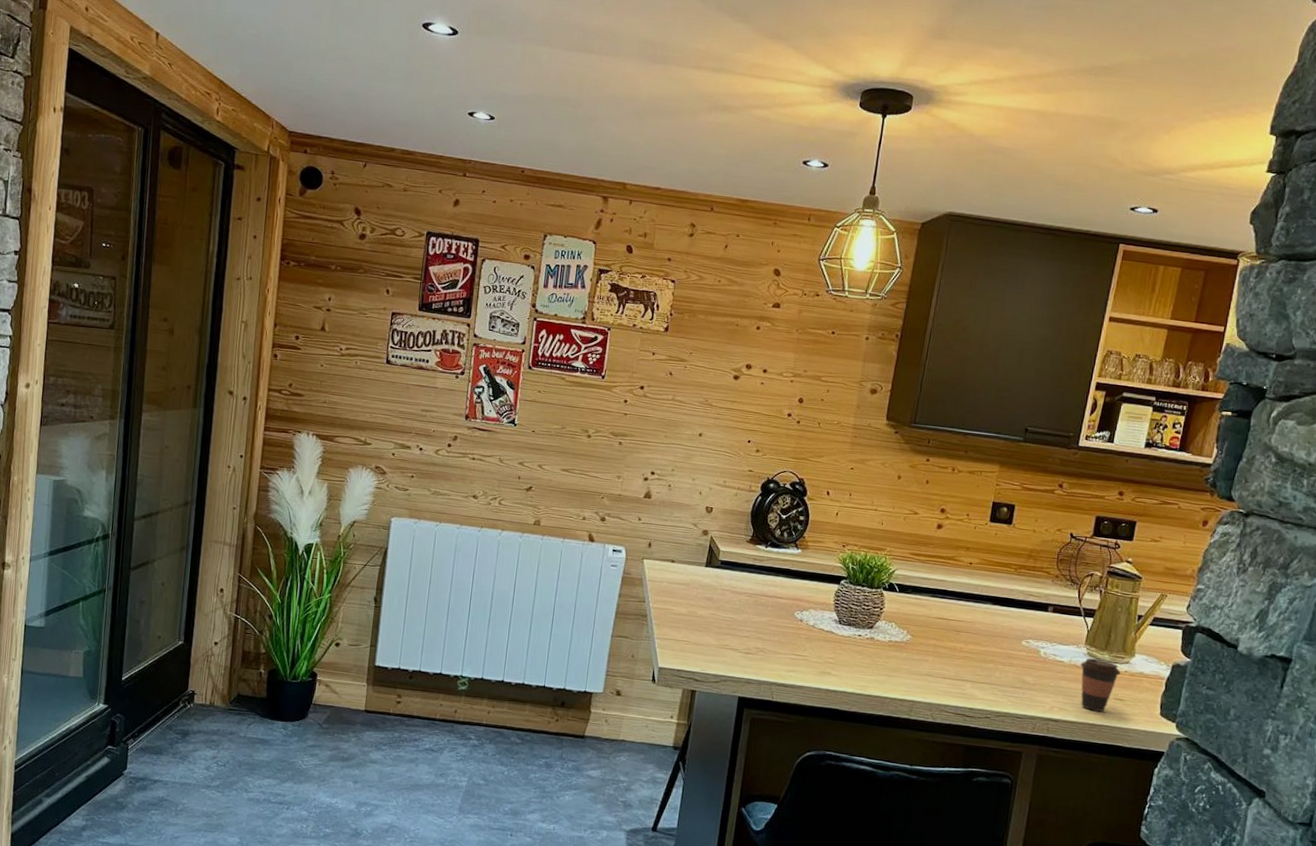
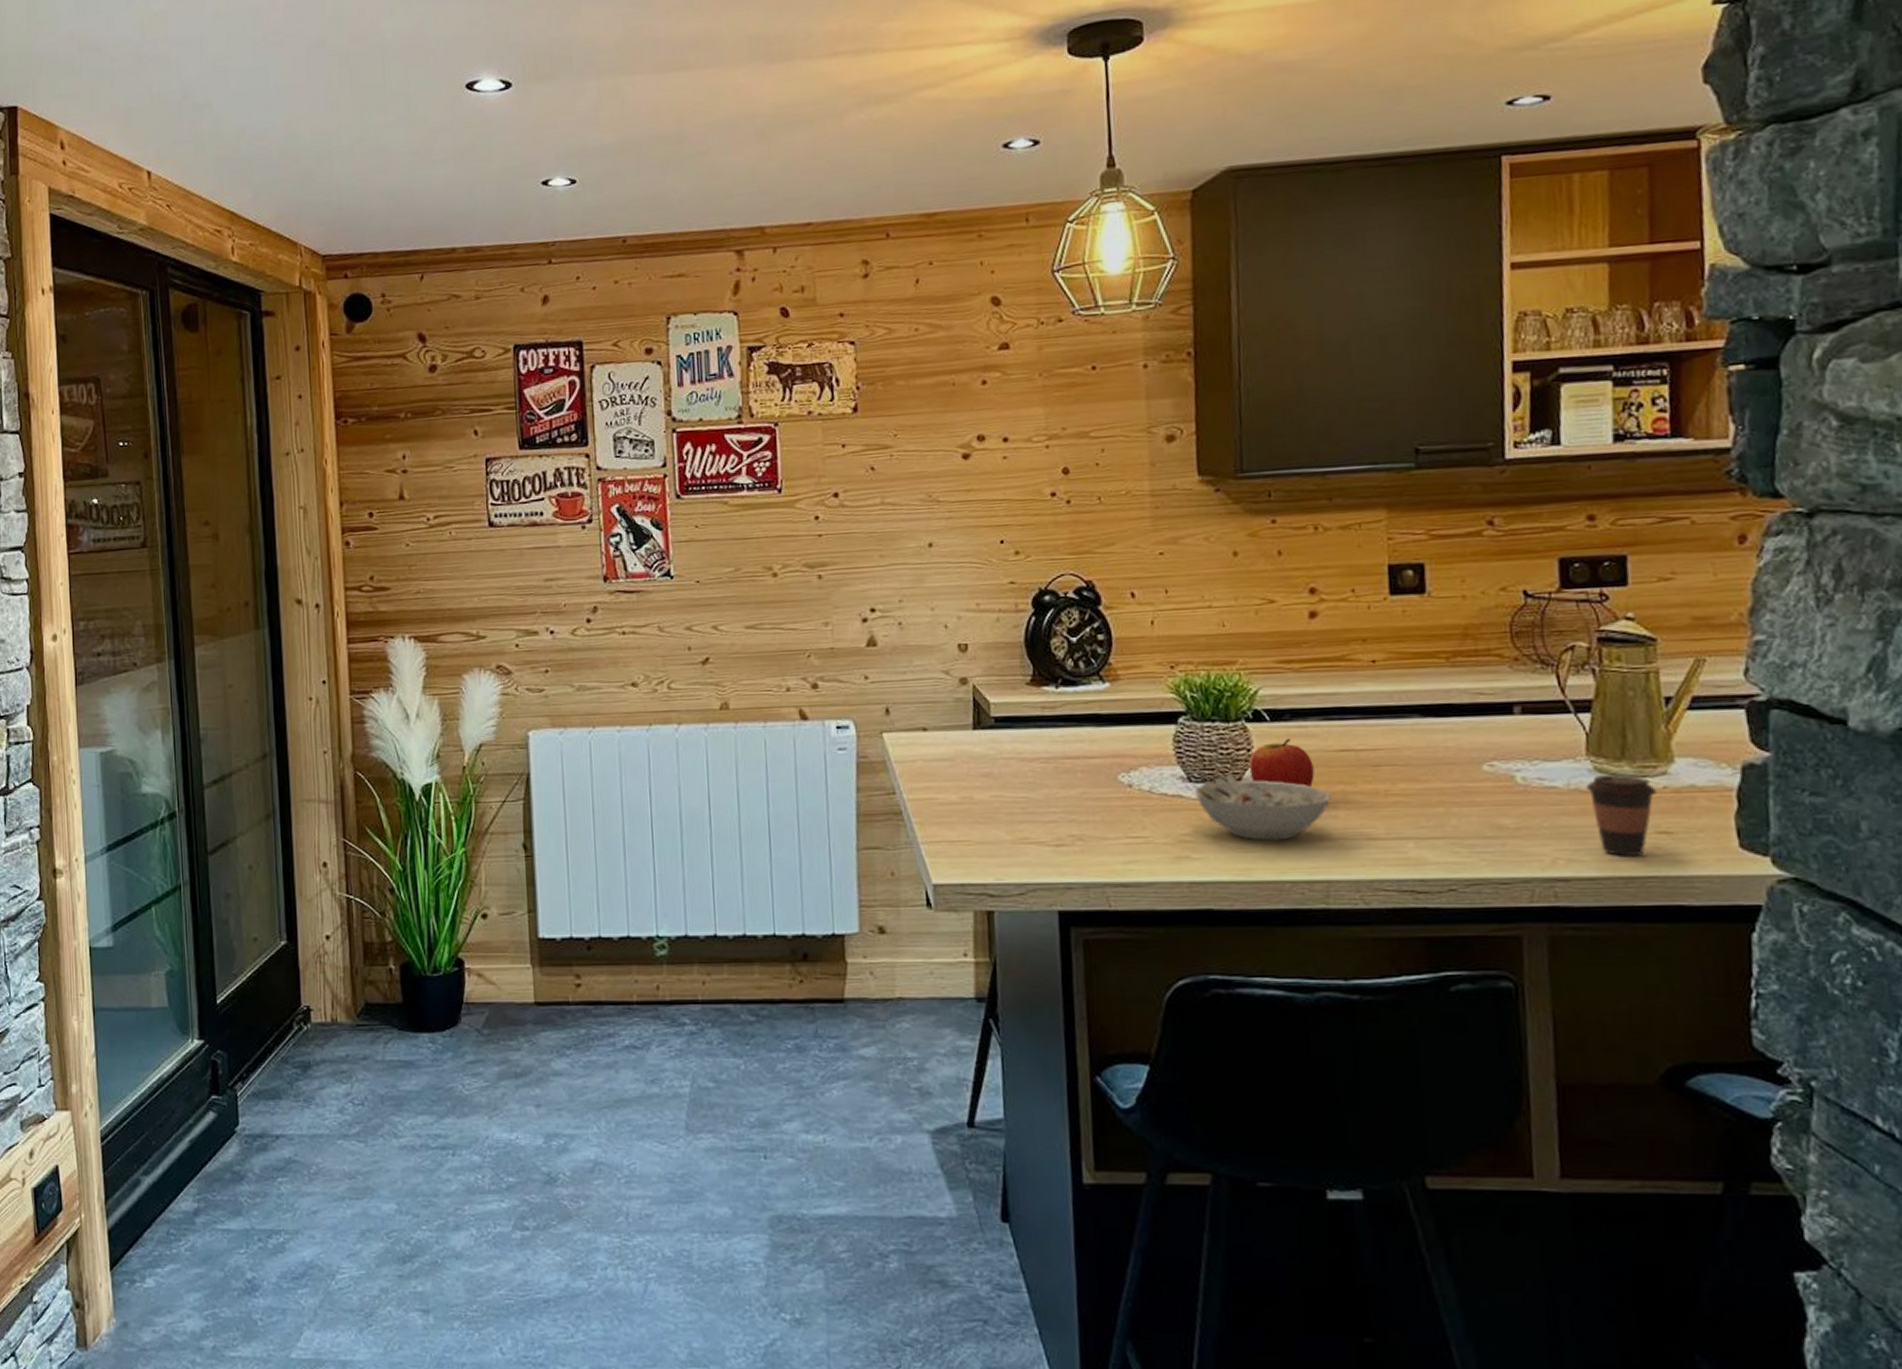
bowl: none [841,623,927,671] -> present [1194,774,1332,841]
apple: none [879,605,920,639] -> present [1249,739,1315,788]

